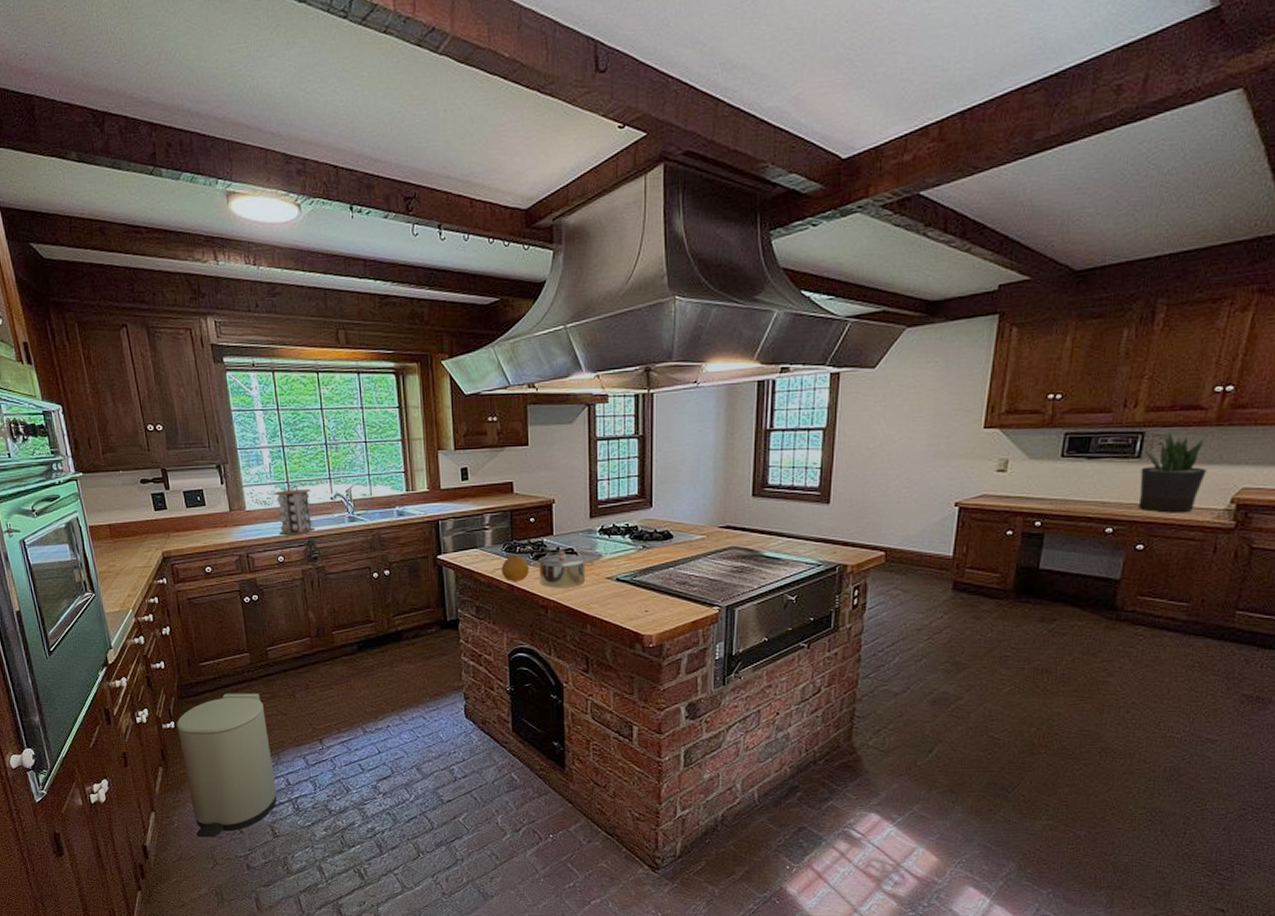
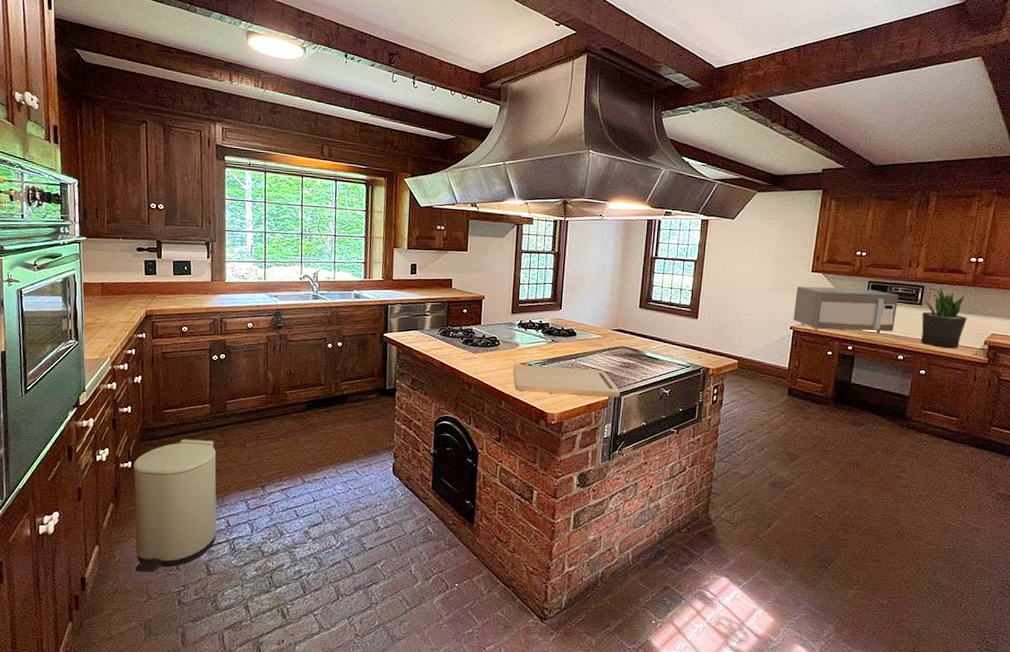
spice rack: present [274,483,316,536] -> none [252,263,284,307]
fruit: present [501,554,529,582] -> none [435,338,459,361]
cooking pot: present [529,551,594,589] -> none [459,338,512,370]
cutting board: none [597,577,734,611] -> present [513,364,621,398]
microwave: none [959,443,1109,506] -> present [793,286,899,333]

